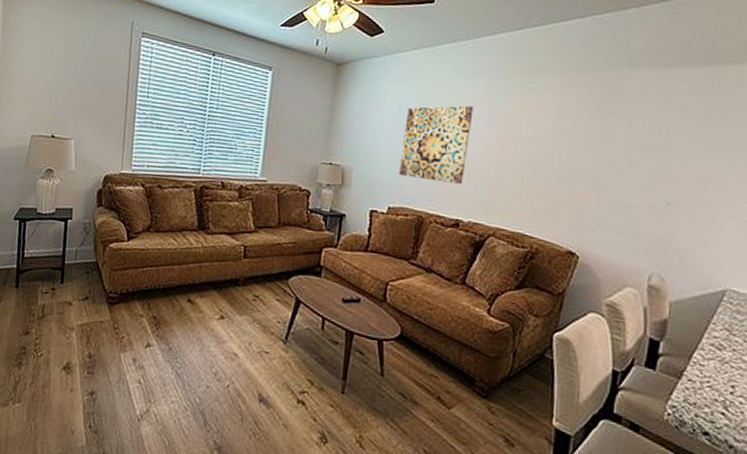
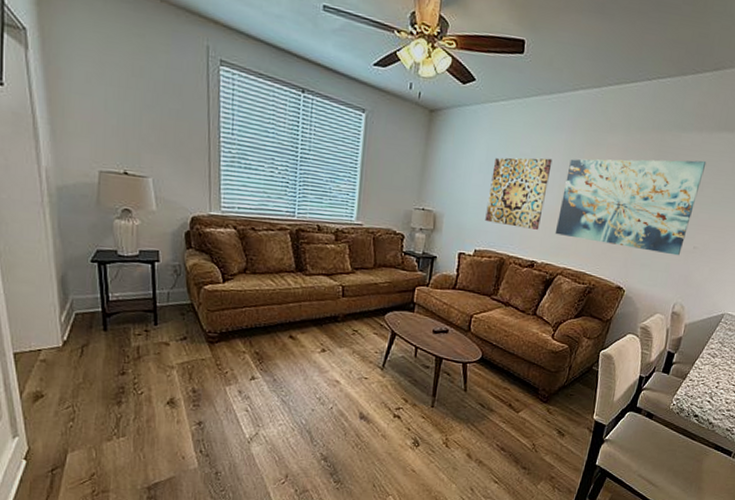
wall art: none [482,100,669,214] -> present [555,159,707,256]

